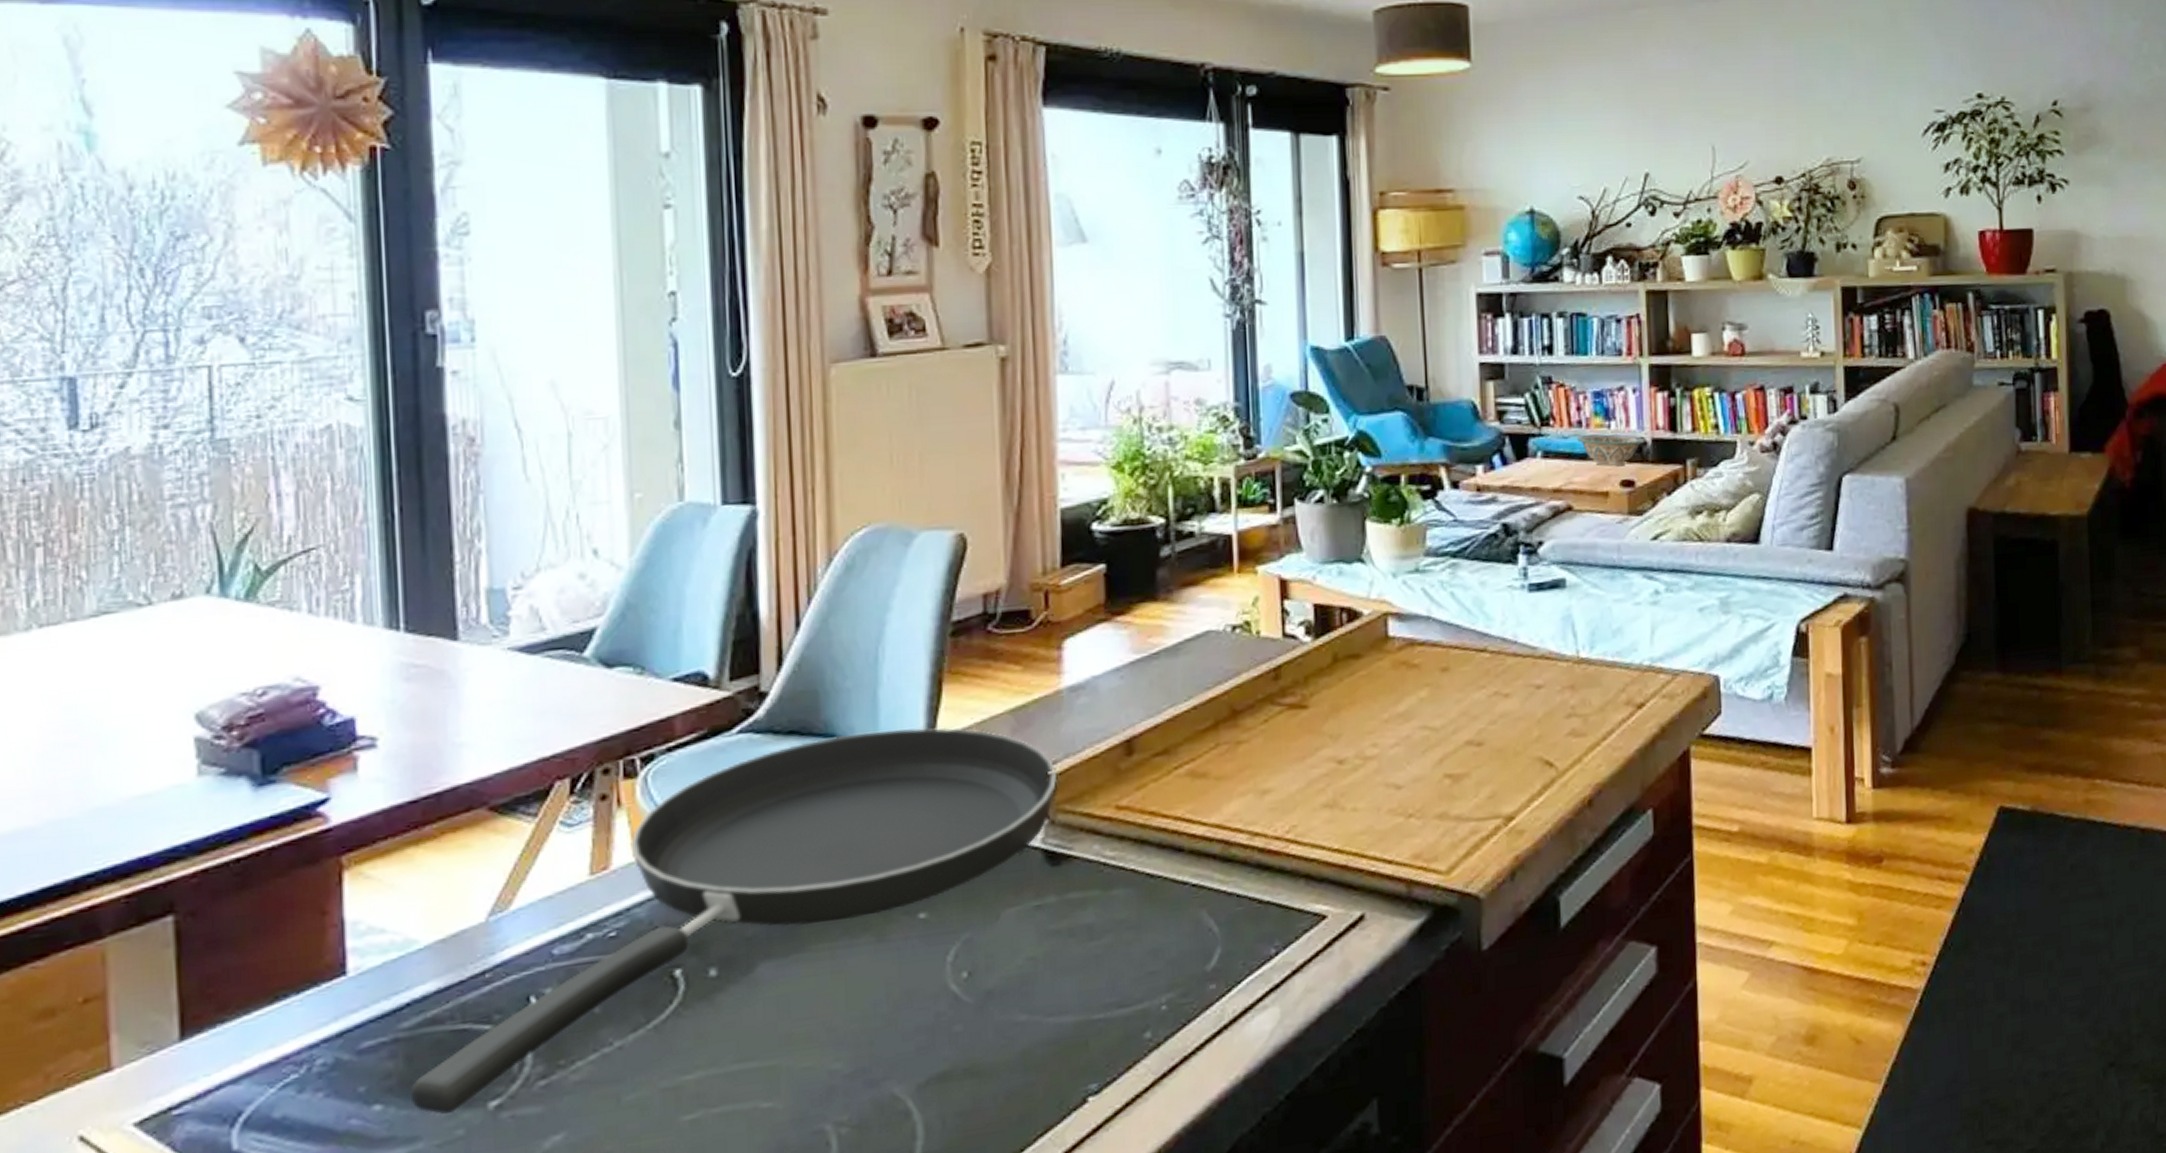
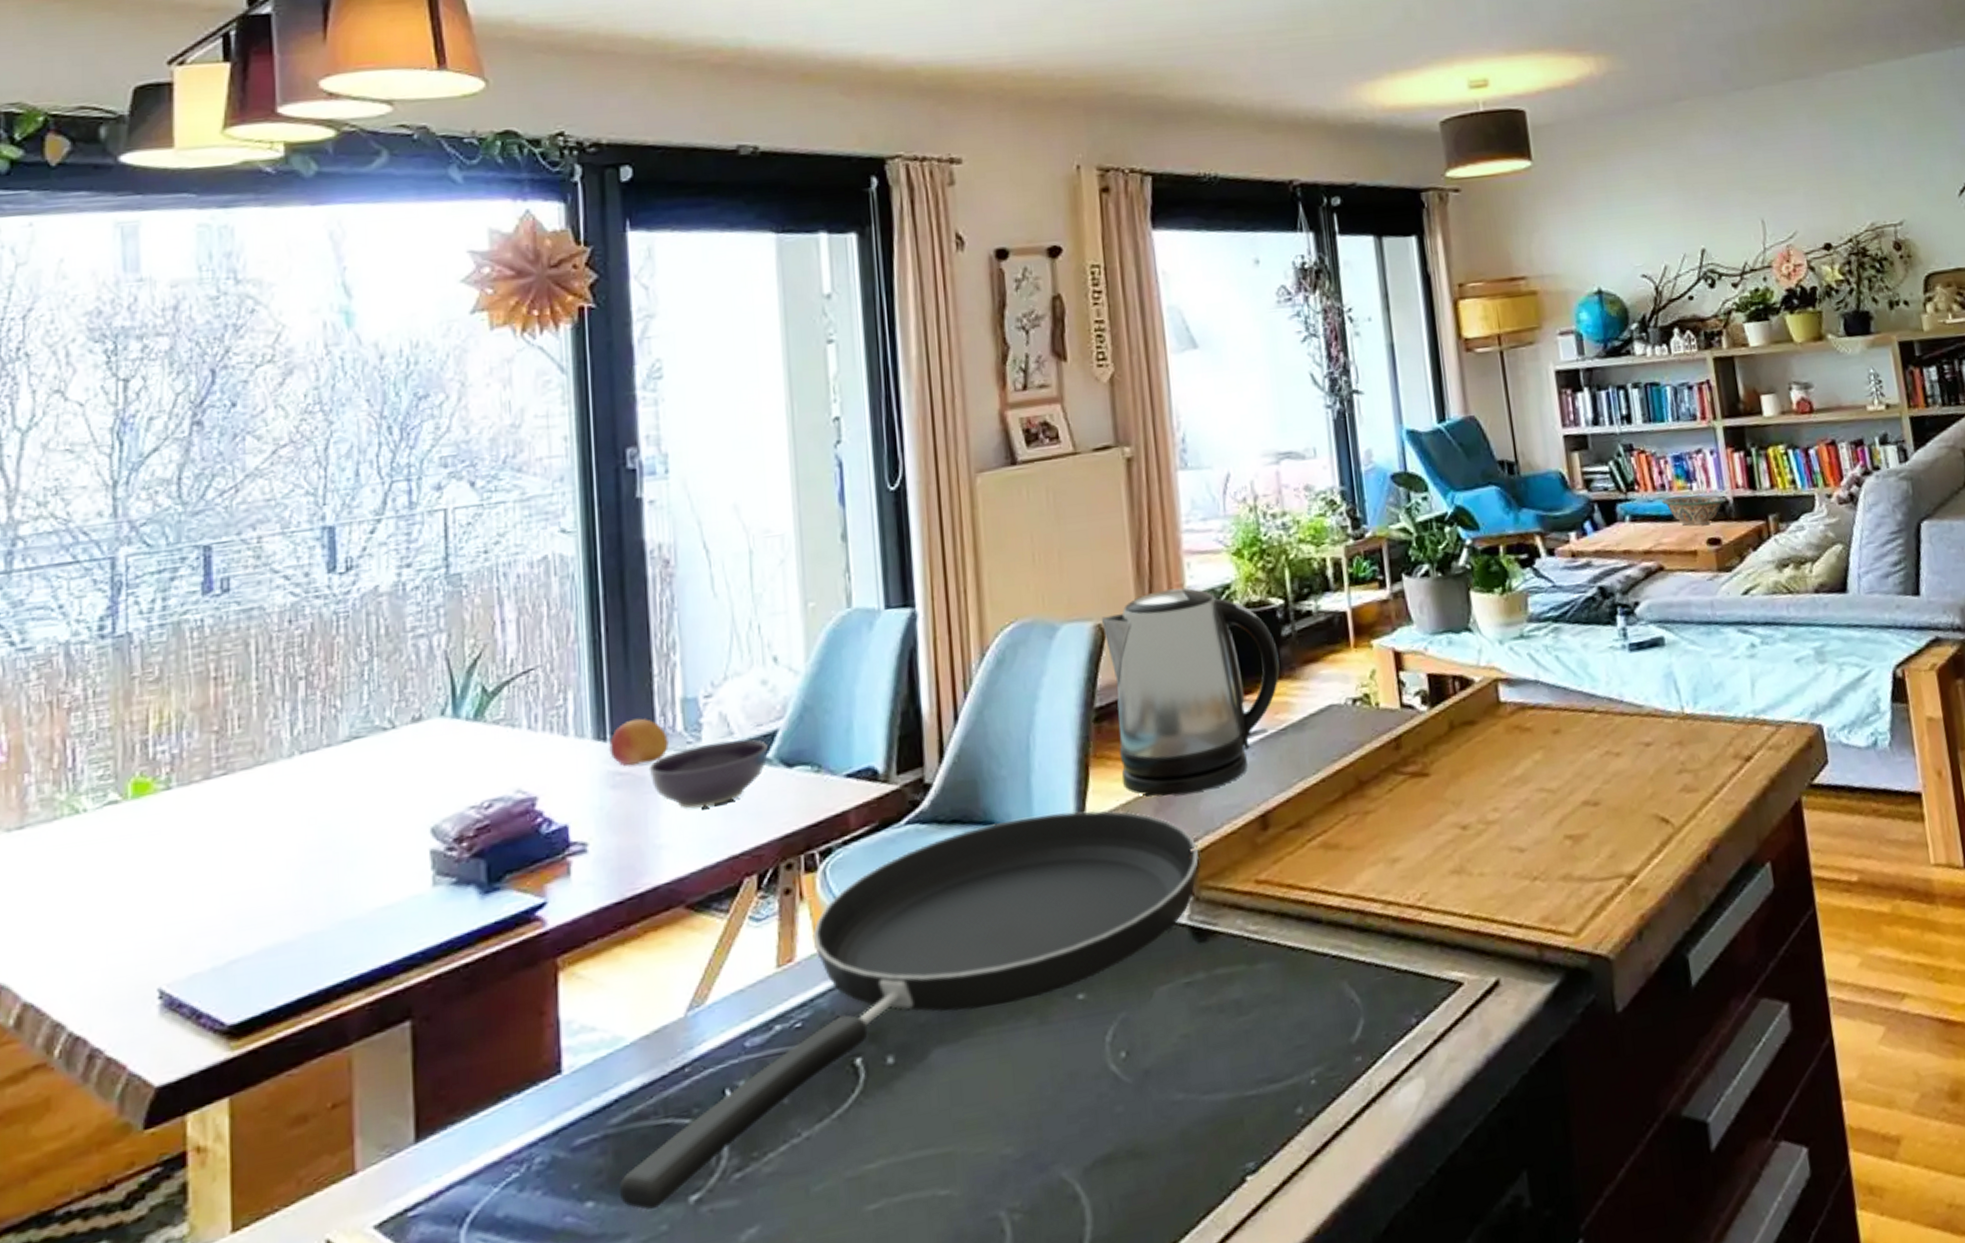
fruit: none [403,607,471,658] -> present [609,718,669,766]
bowl: none [448,635,585,707] -> present [648,738,768,809]
kettle: none [963,500,1156,717] -> present [1101,587,1280,797]

